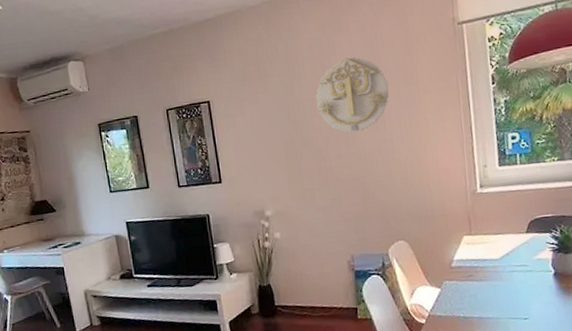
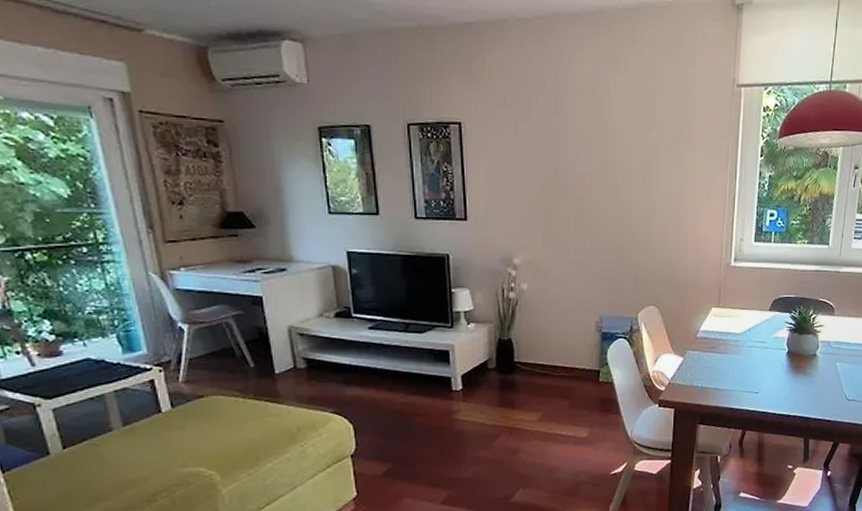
wall decoration: present [316,57,390,133] -> none [583,100,660,186]

